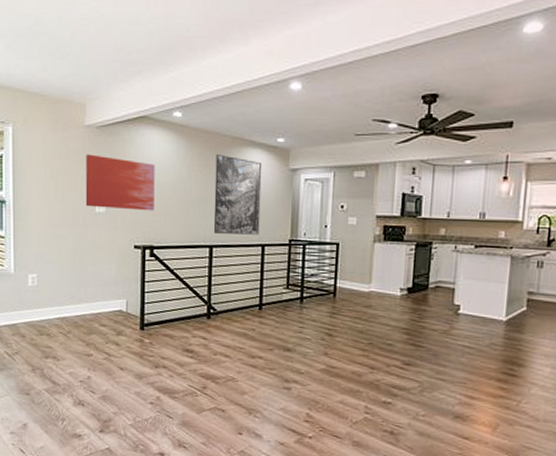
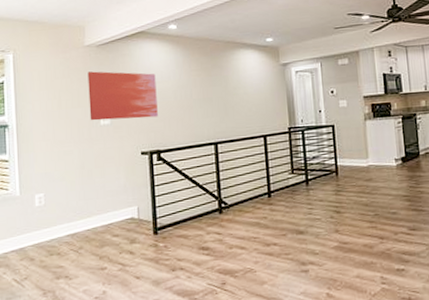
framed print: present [213,155,262,235] -> none [212,58,260,130]

